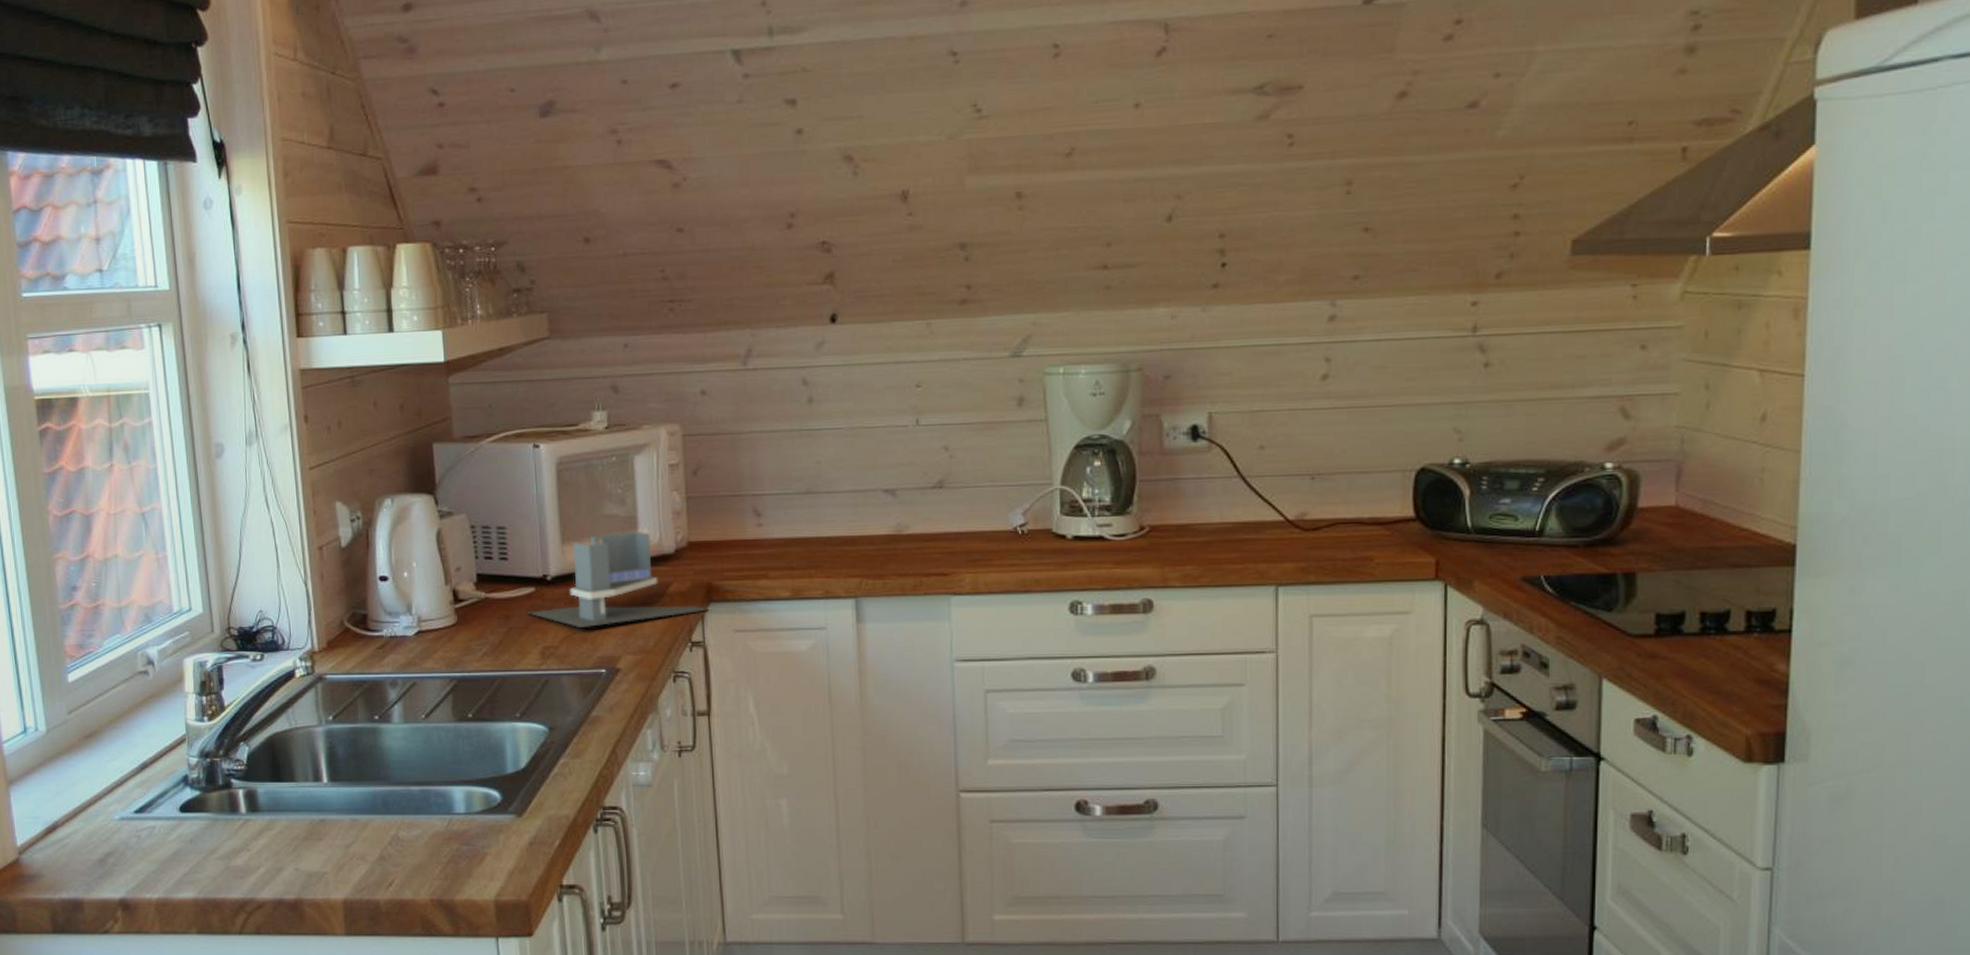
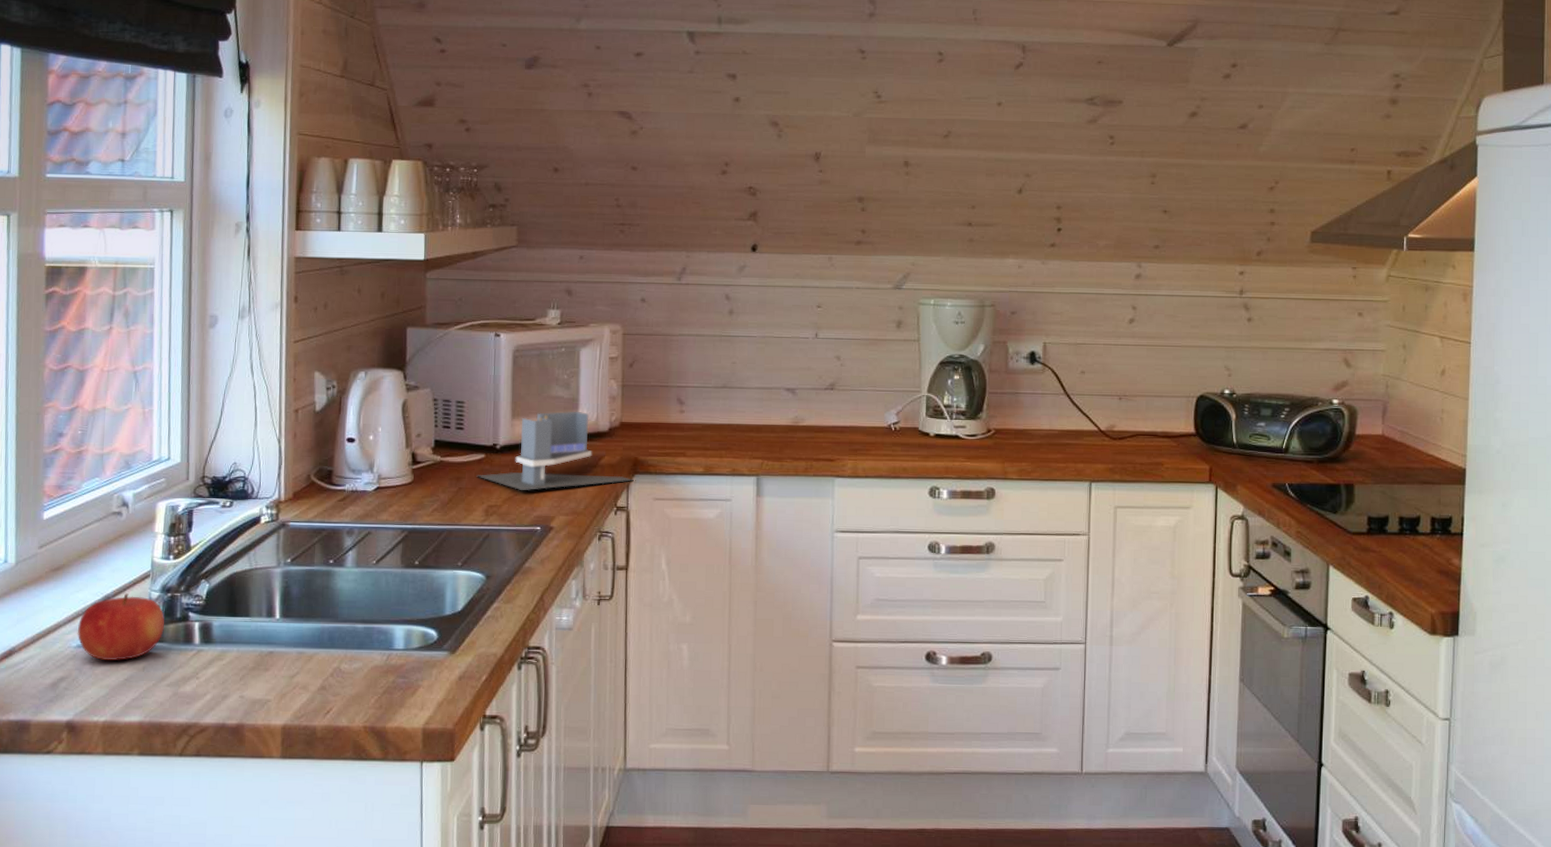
fruit: none [118,759,207,833] -> present [77,592,165,660]

